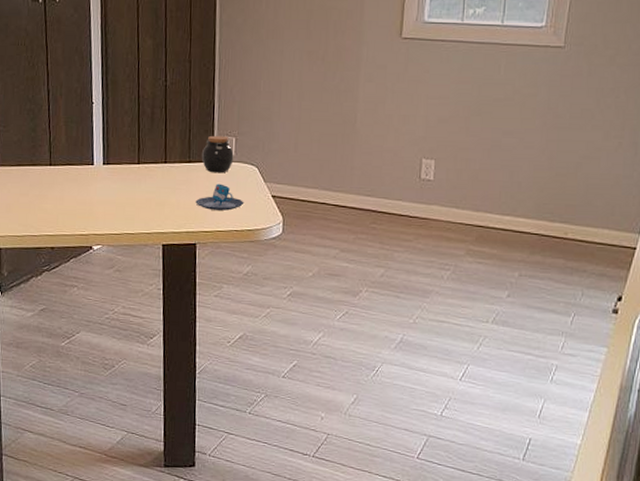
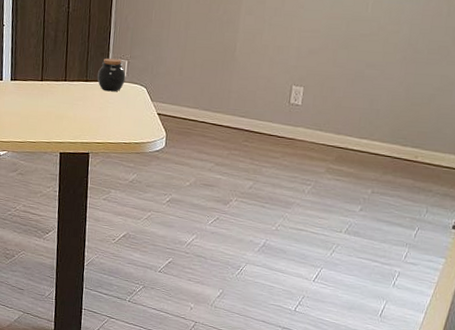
mug: present [195,183,244,211] -> none [90,101,133,125]

